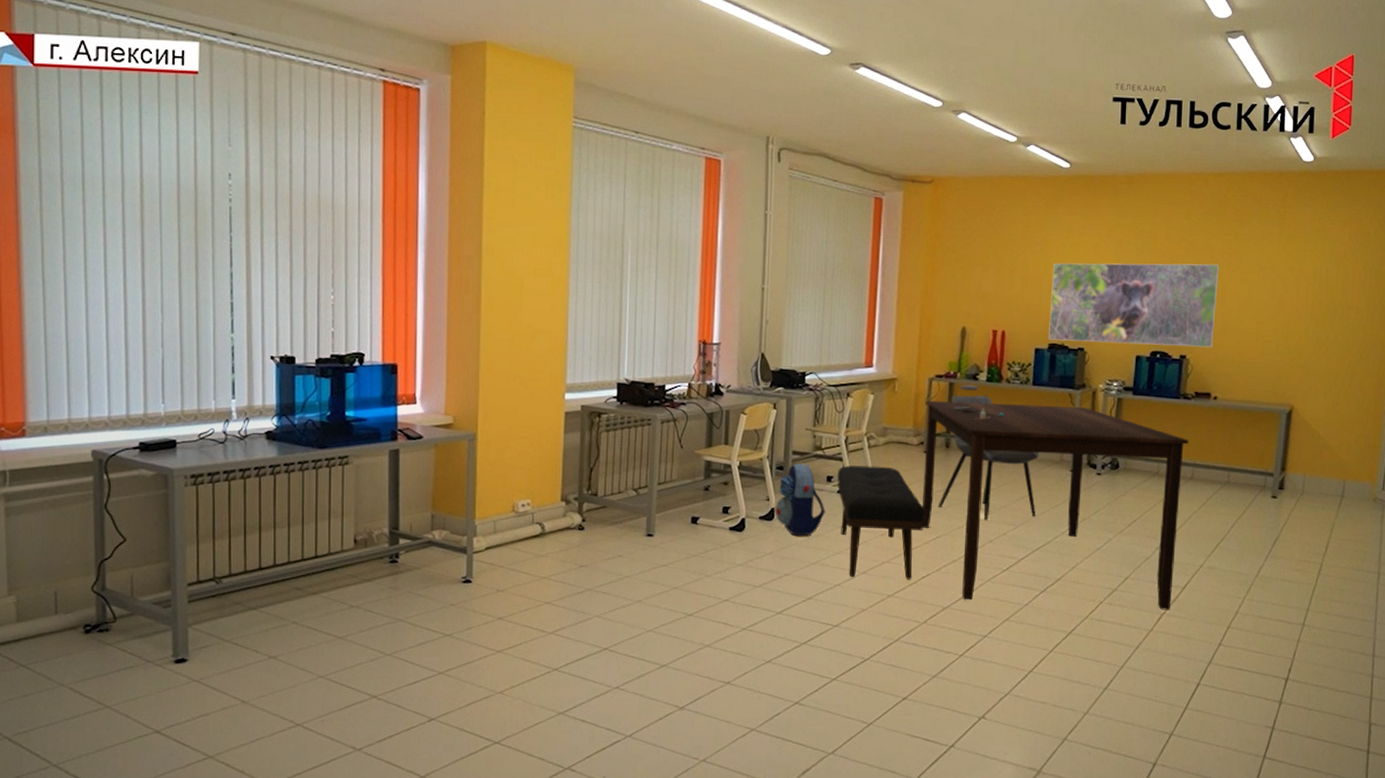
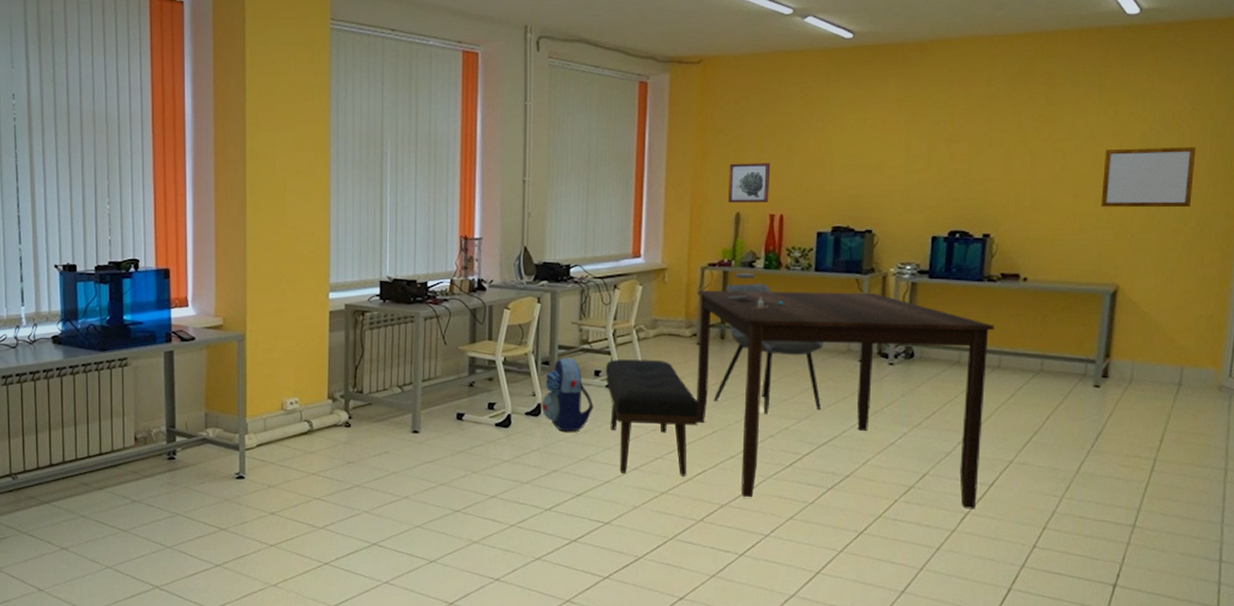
wall art: none [955,280,995,319] -> present [729,163,771,203]
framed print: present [1048,263,1219,348] -> none [832,133,1027,225]
writing board: none [1279,282,1358,338] -> present [1101,146,1196,208]

